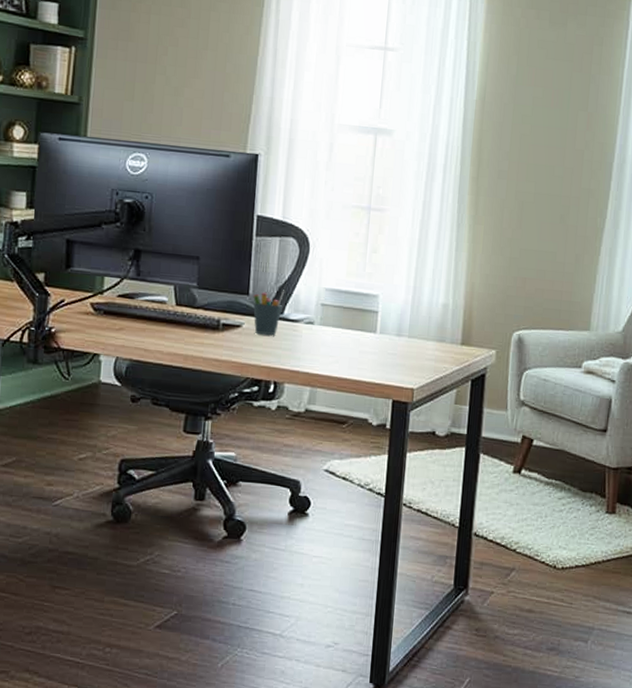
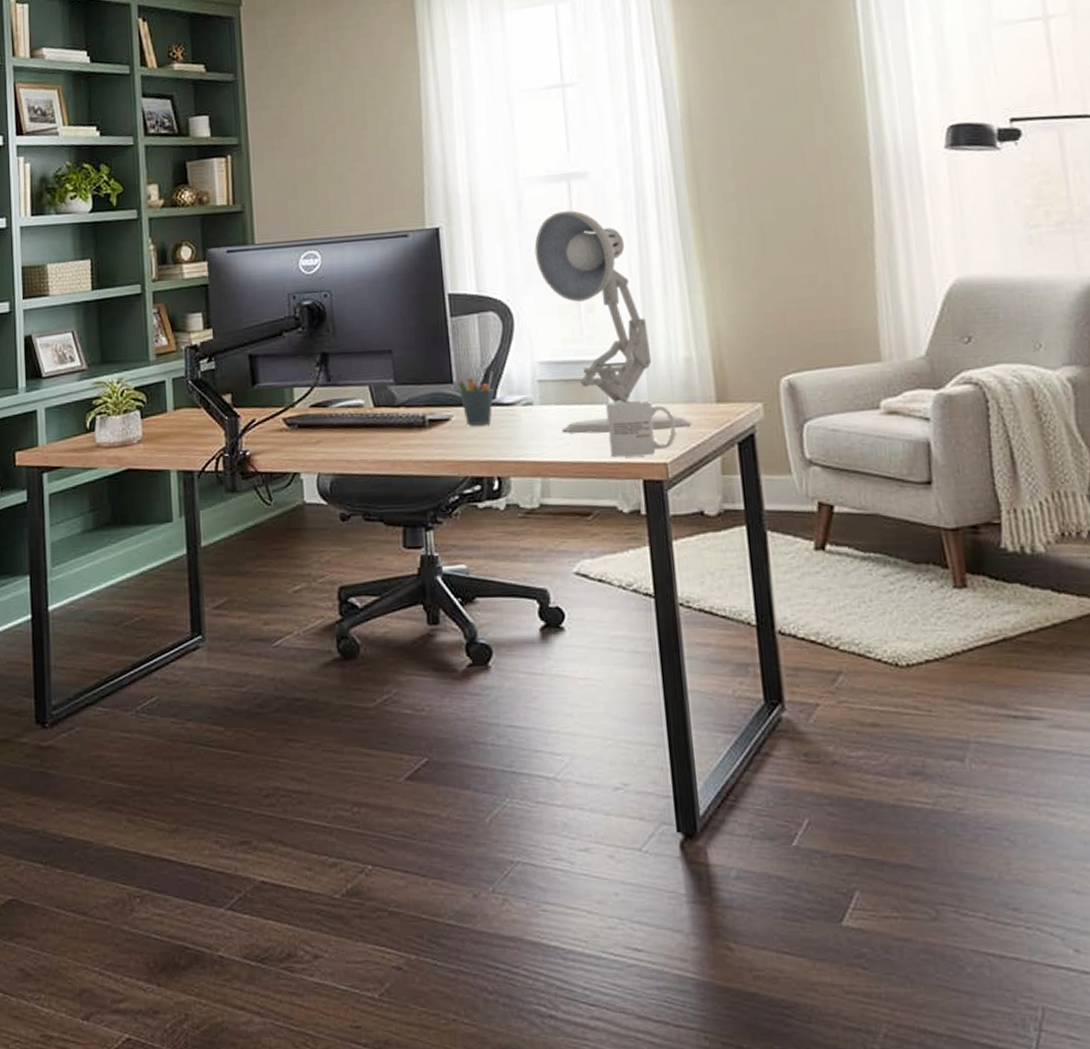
desk lamp: none [334,160,440,362] -> present [534,210,692,434]
mug: none [370,332,427,381] -> present [606,400,676,458]

